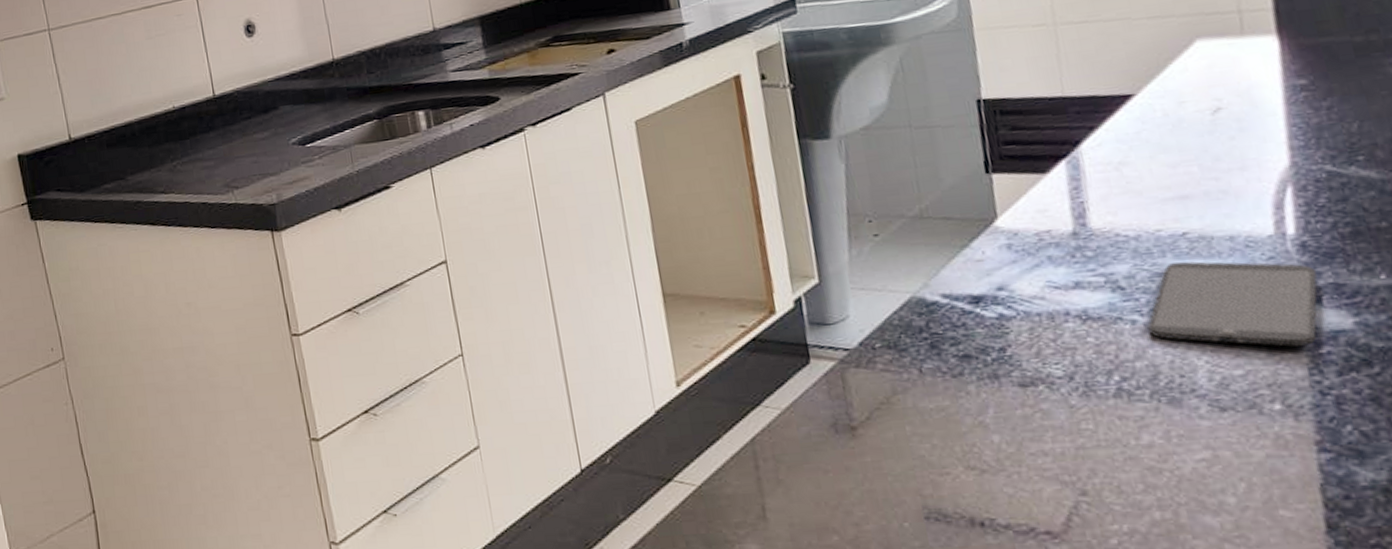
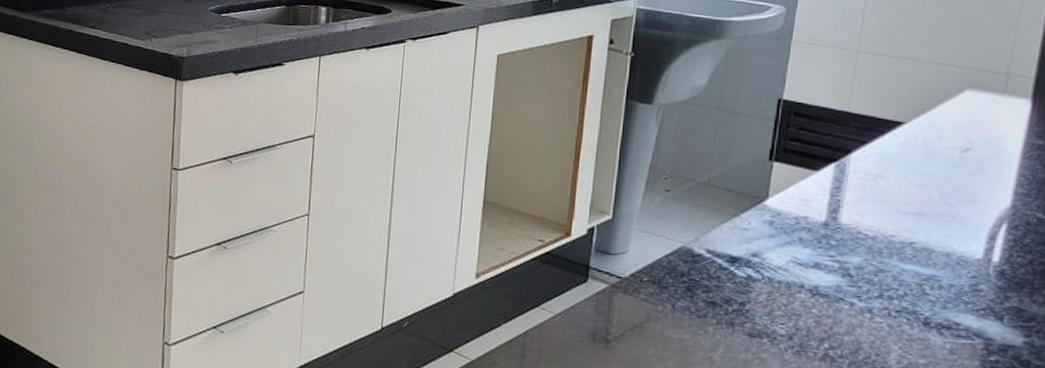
smartphone: present [1147,261,1318,347] -> none [862,264,1007,352]

